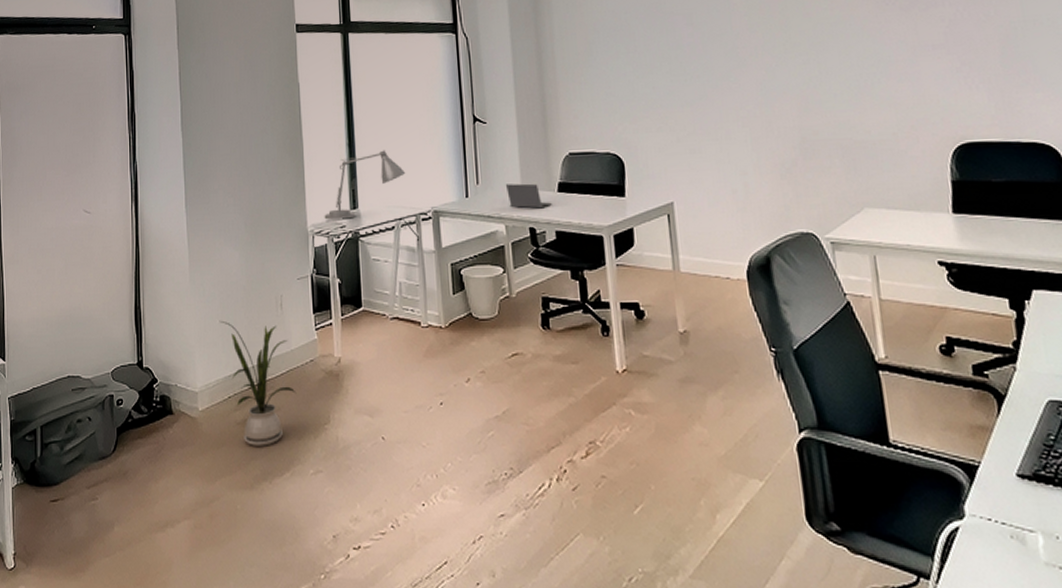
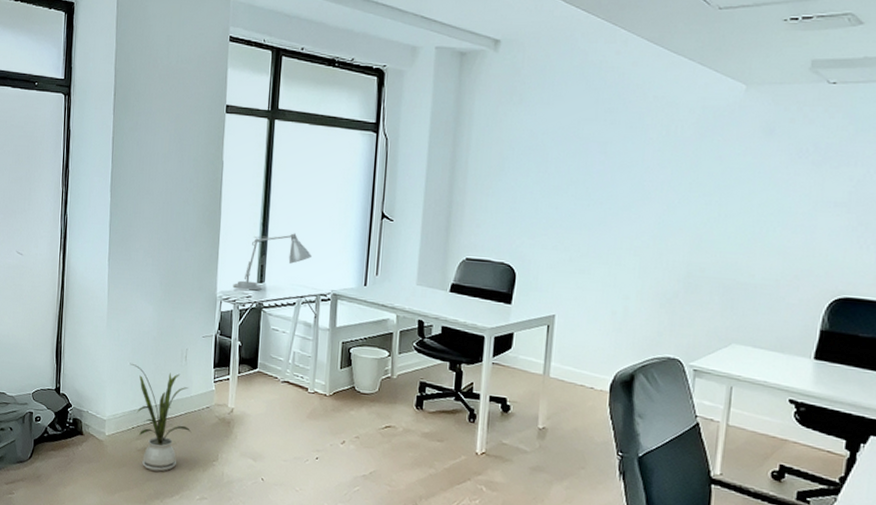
laptop computer: present [505,183,552,209] -> none [402,279,443,305]

